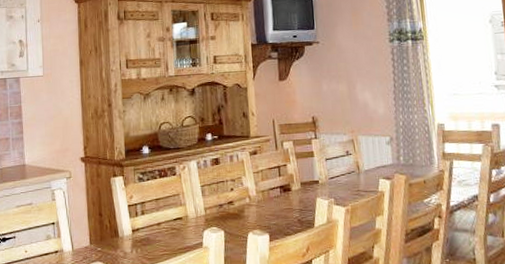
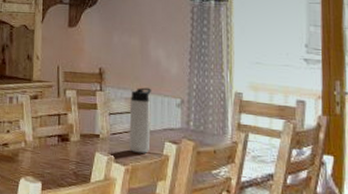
thermos bottle: none [343,130,366,193] -> present [129,87,152,153]

